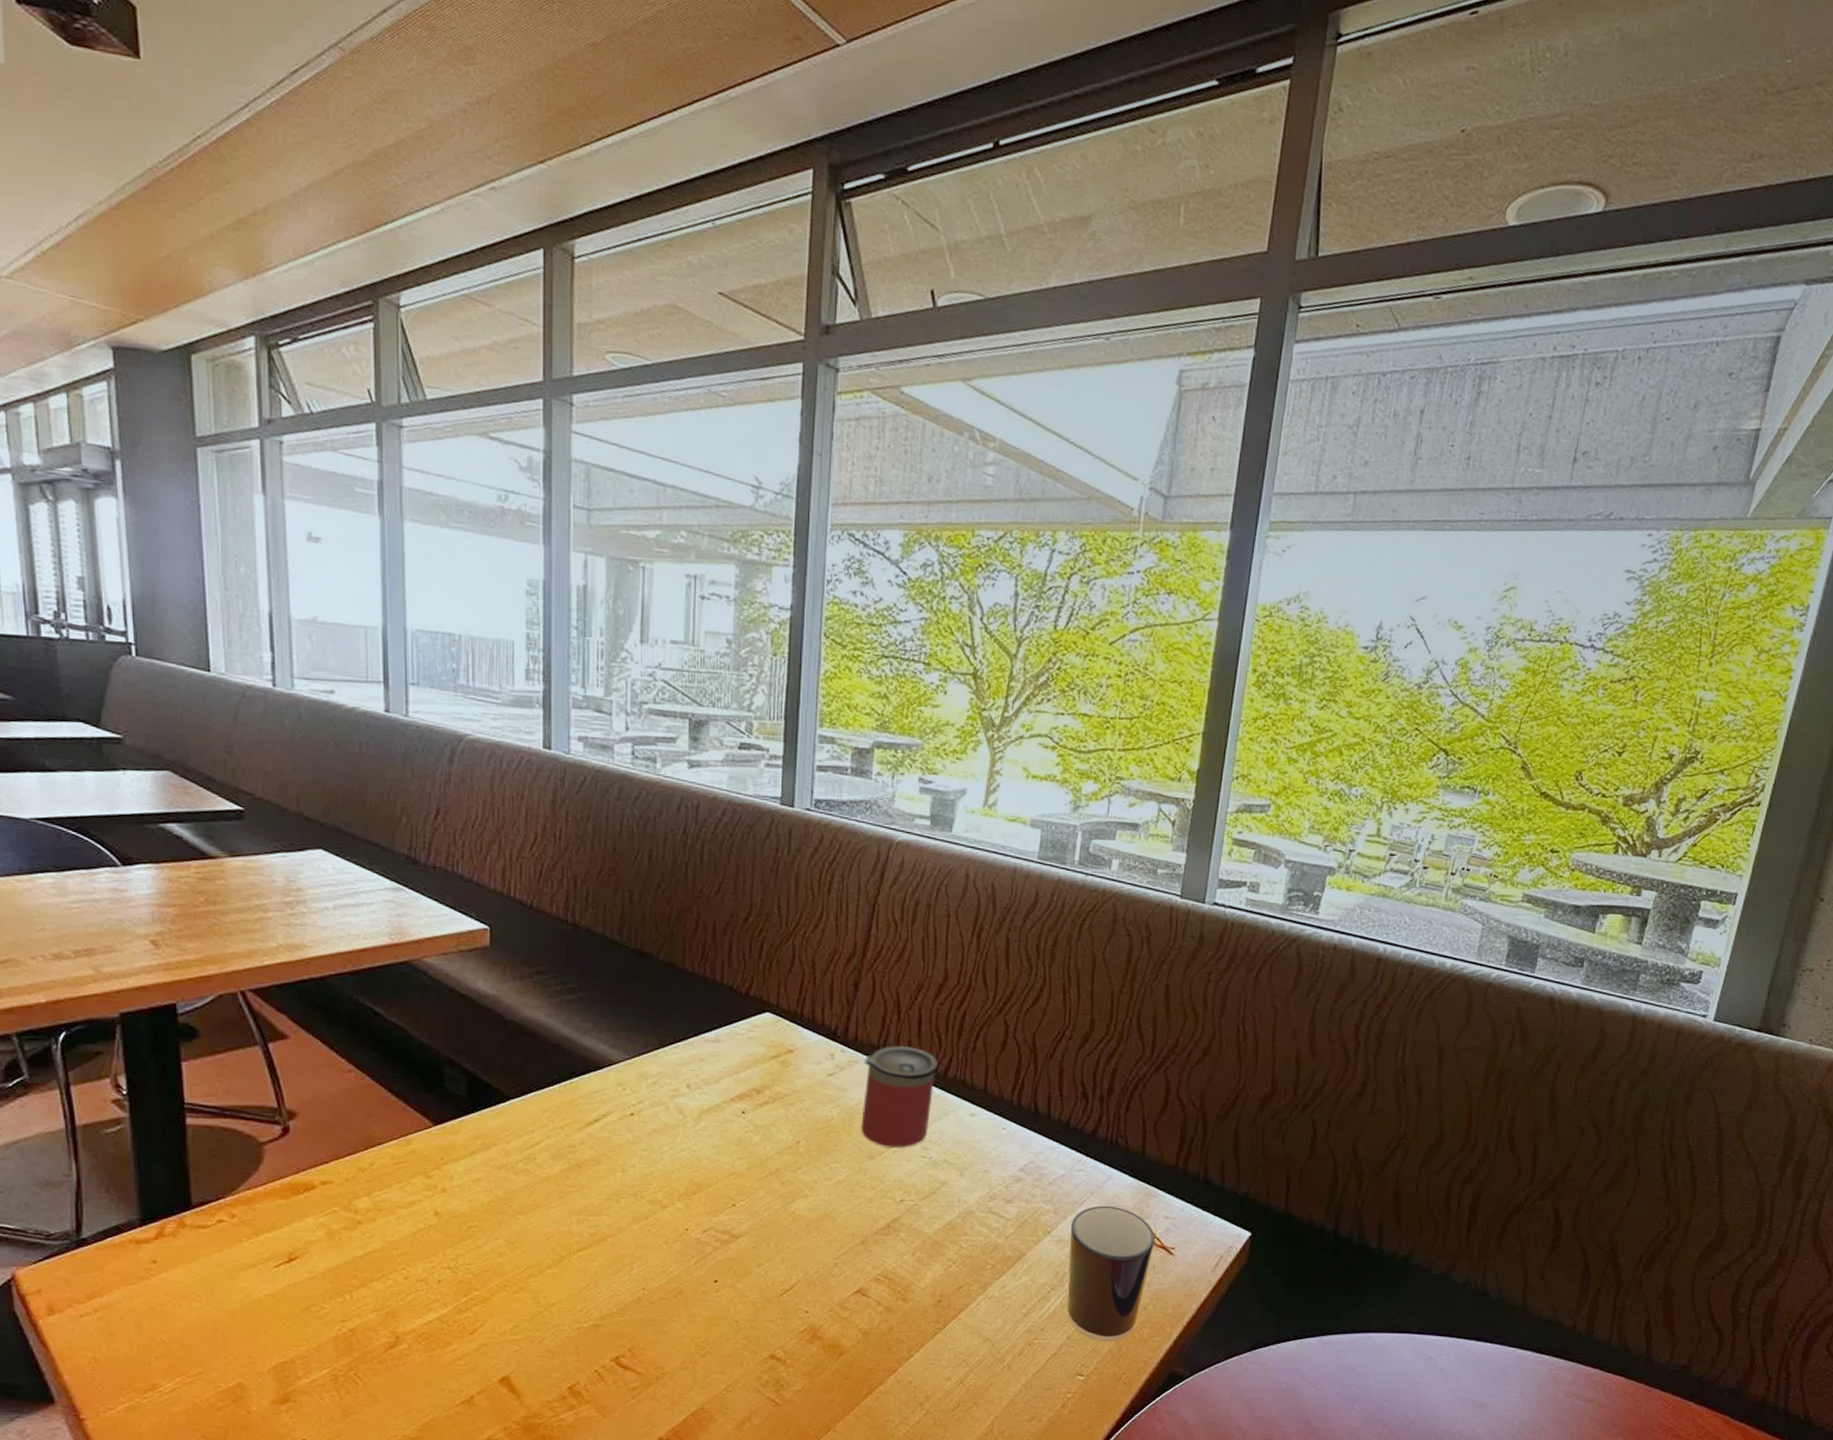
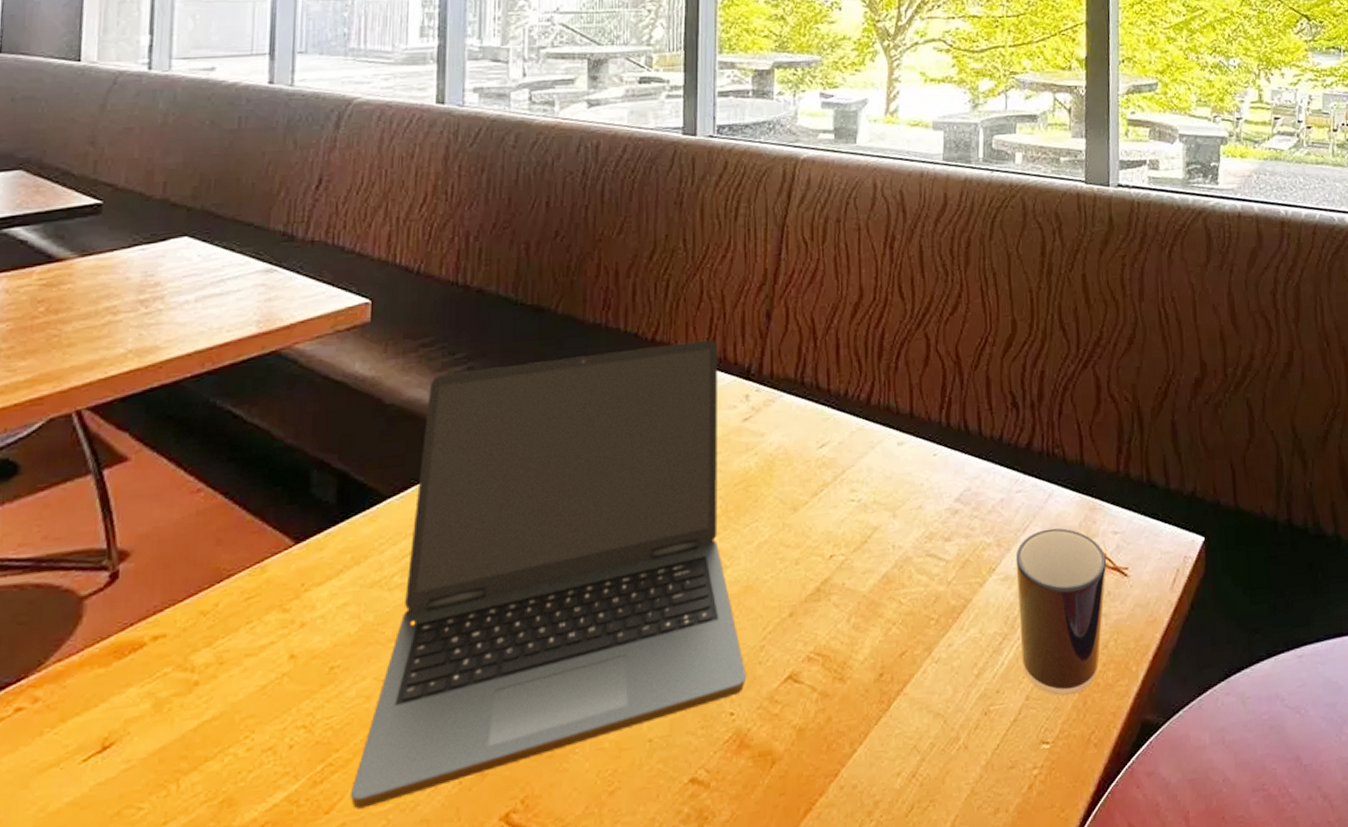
laptop: none [490,1000,821,1335] -> present [351,339,746,810]
beverage cup: present [861,1045,939,1148] -> none [782,374,860,495]

